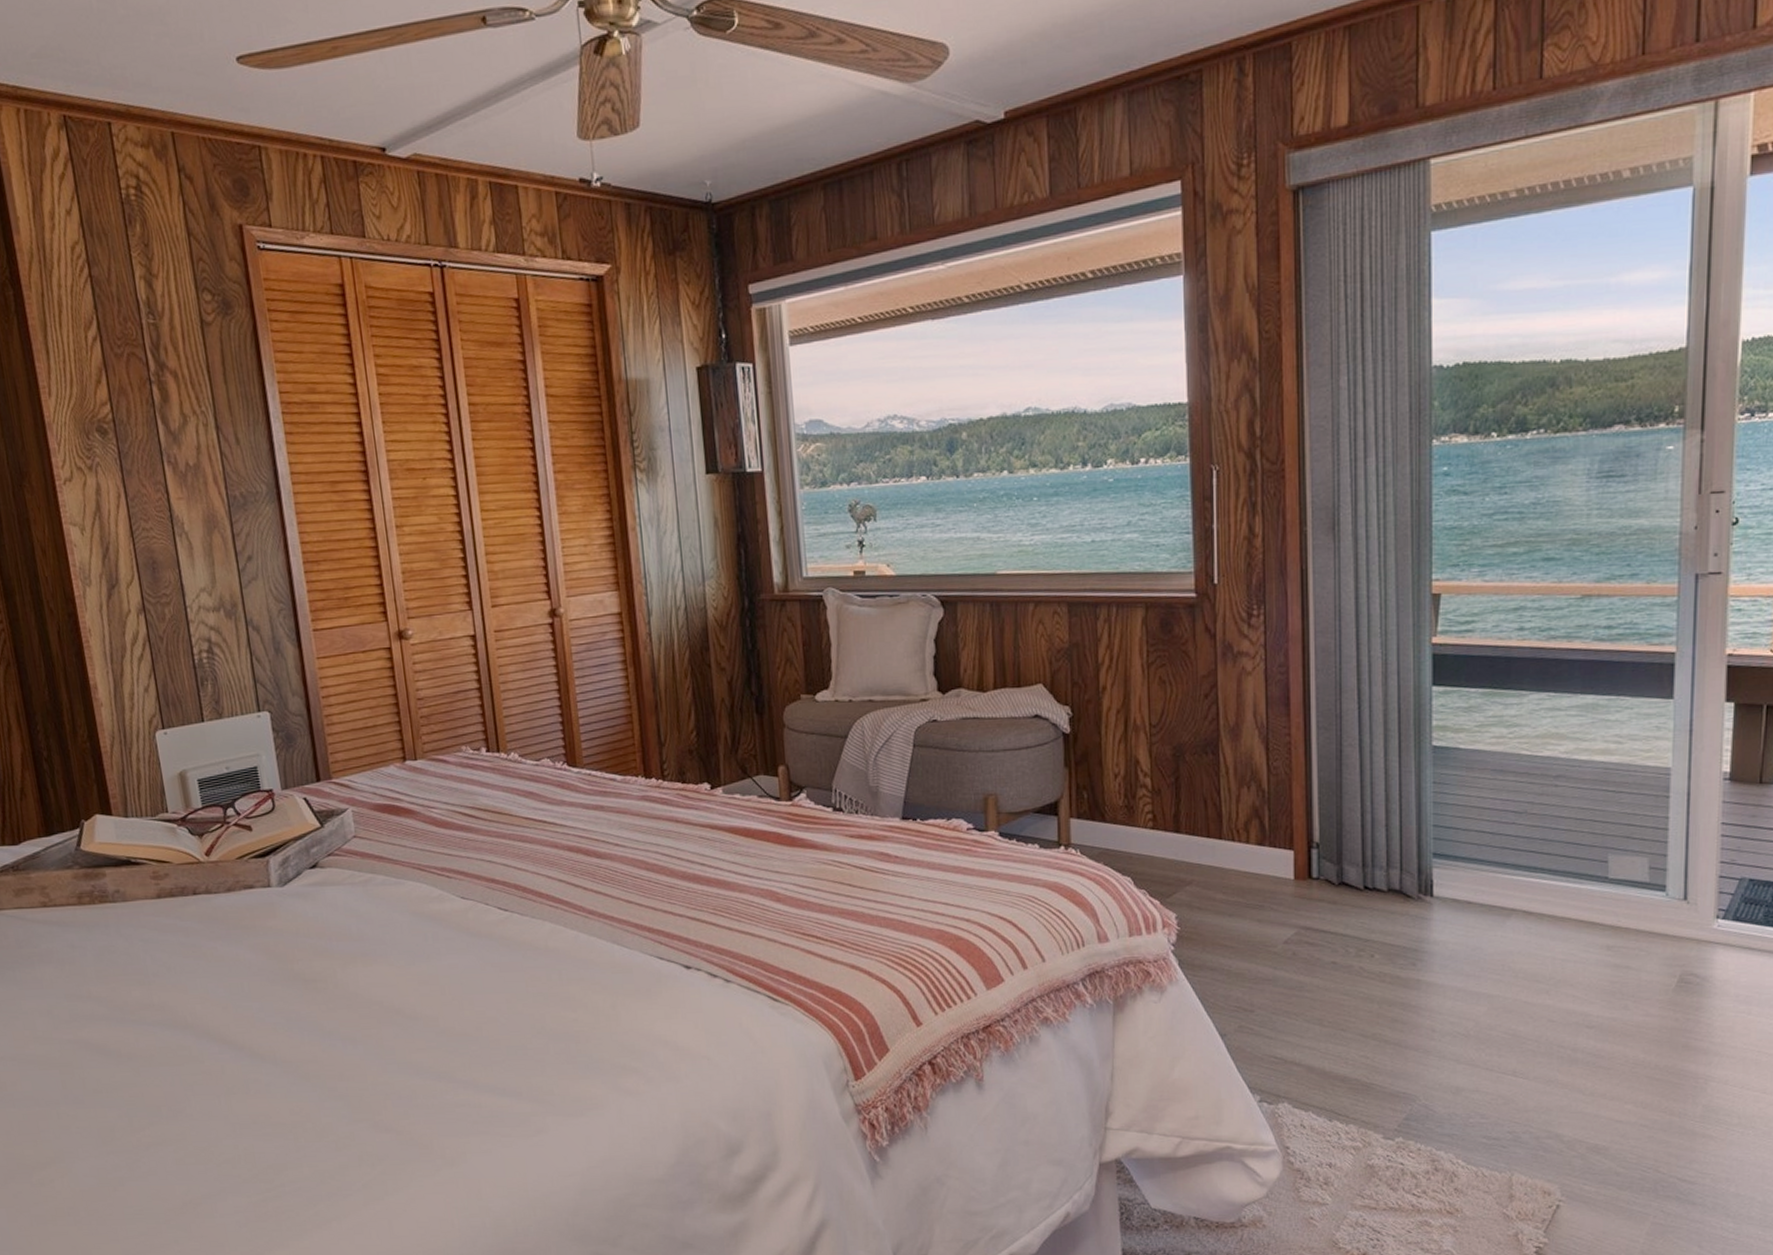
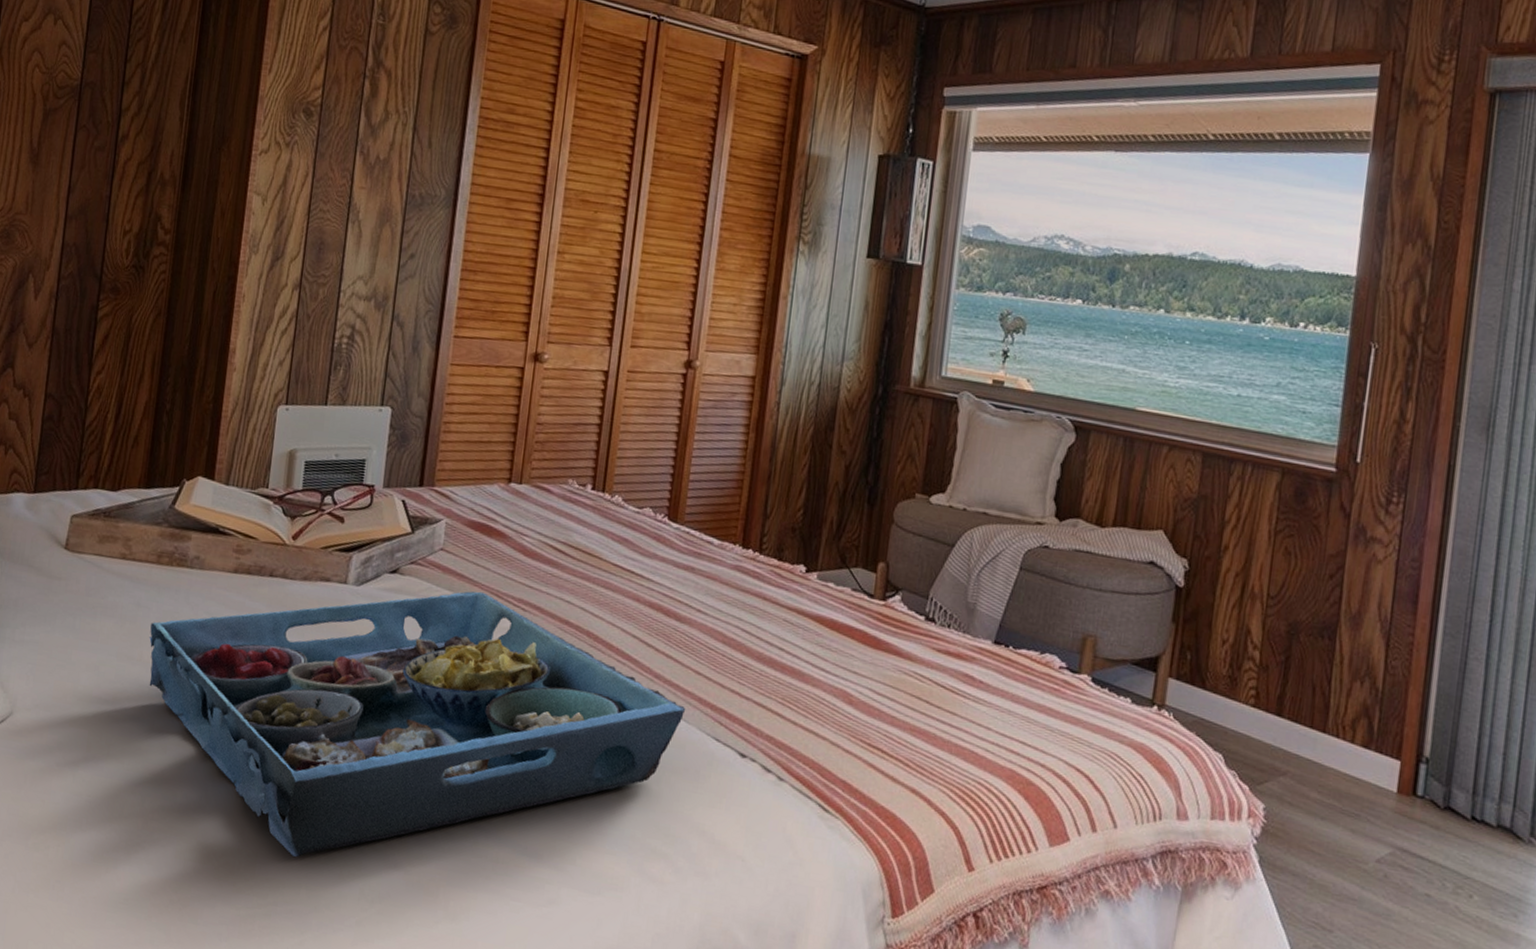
serving tray: none [90,868,625,1141] -> present [149,591,686,857]

